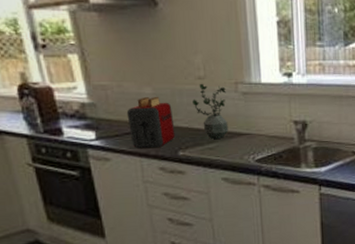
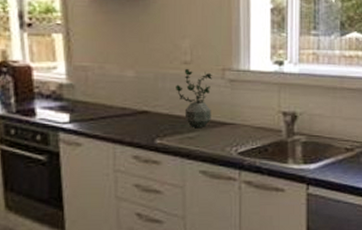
toaster: present [126,96,176,149] -> none [105,79,154,135]

